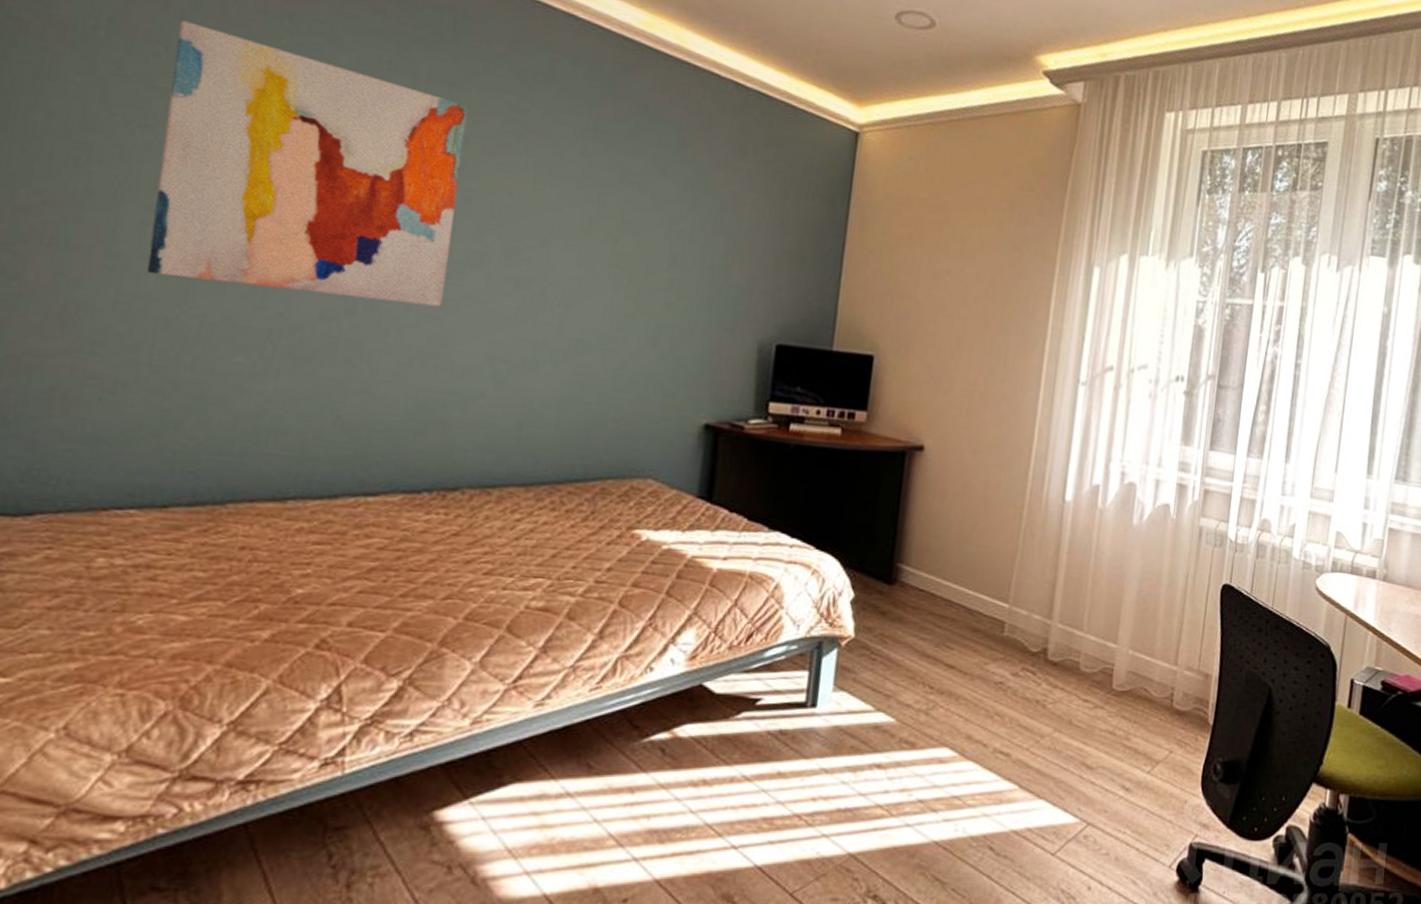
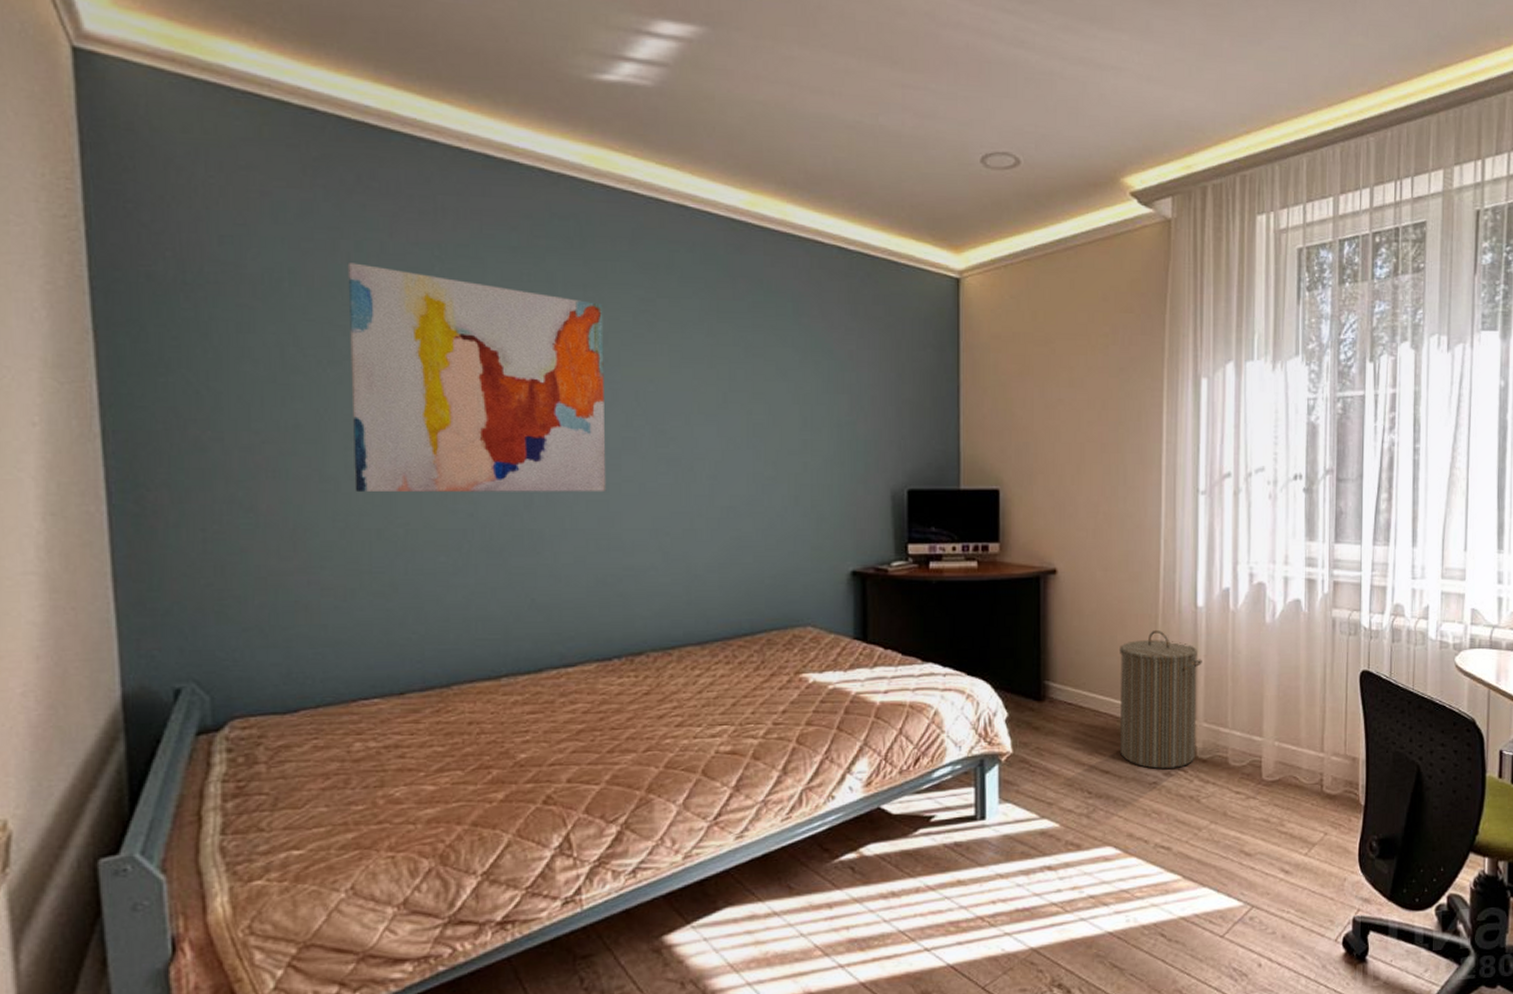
laundry hamper: none [968,520,1064,669] -> present [1120,629,1202,769]

